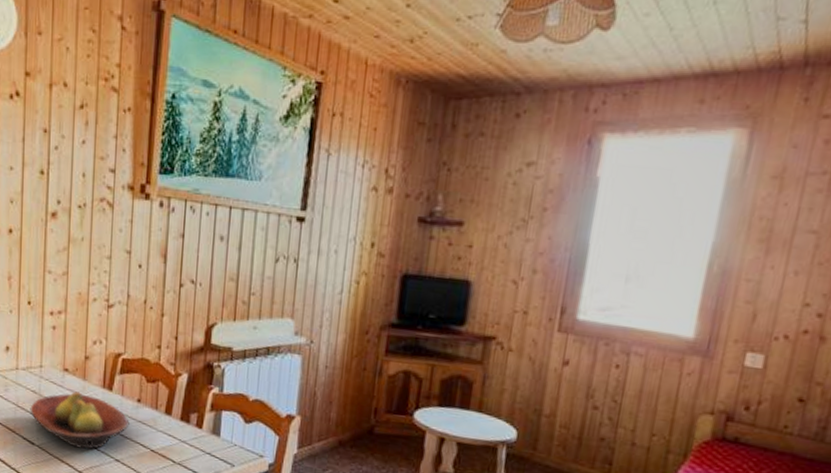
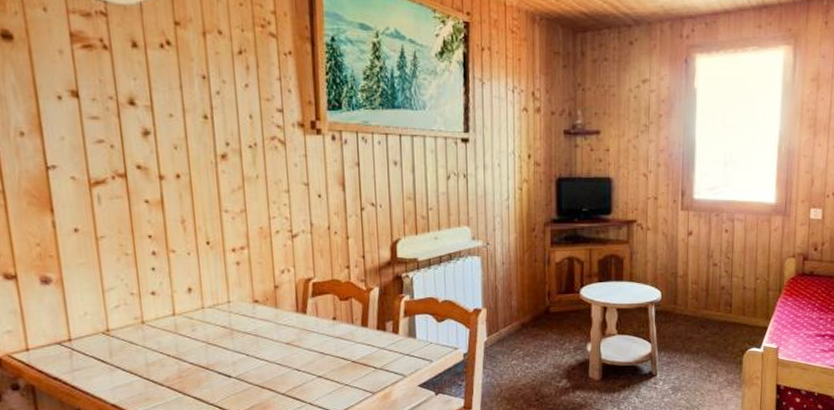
fruit bowl: present [30,391,130,450] -> none [222,320,328,372]

